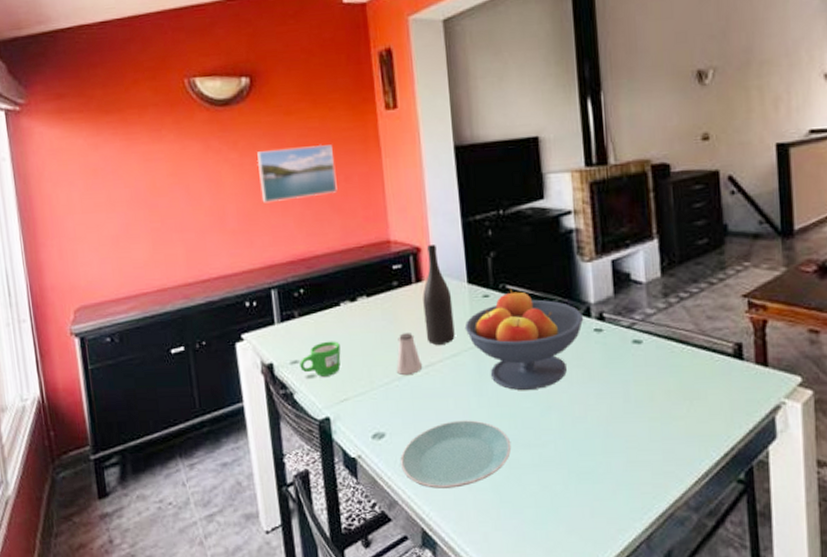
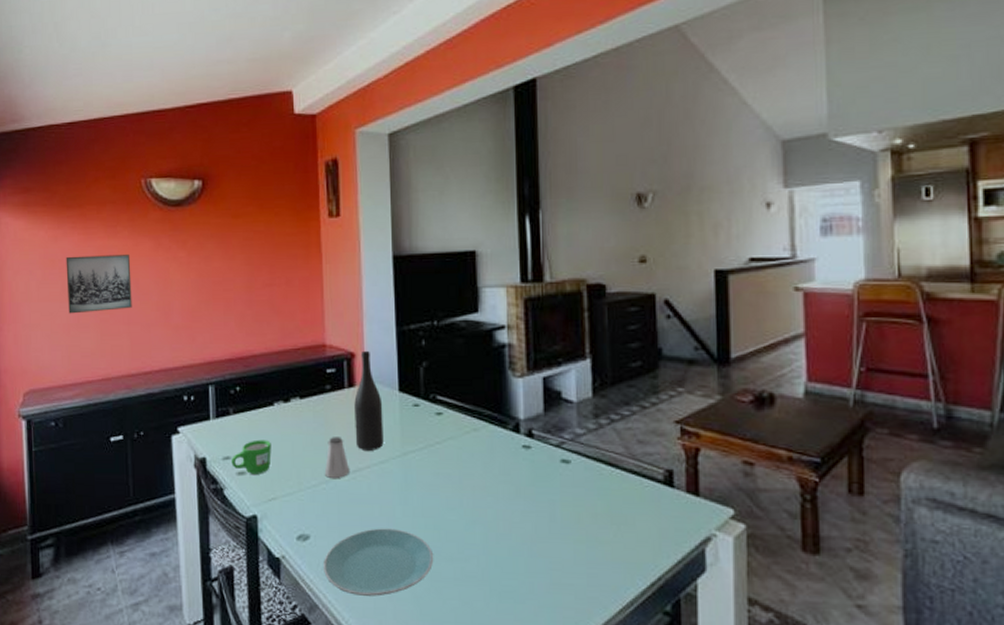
wall art: none [108,159,184,225] -> present [66,255,132,314]
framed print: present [257,144,338,203] -> none [203,247,278,301]
fruit bowl: present [464,289,584,390] -> none [393,400,513,502]

